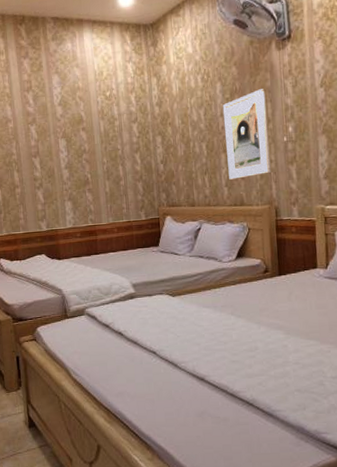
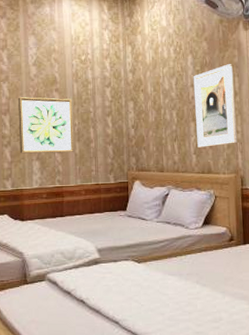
wall art: none [47,137,105,195] -> present [19,97,74,154]

